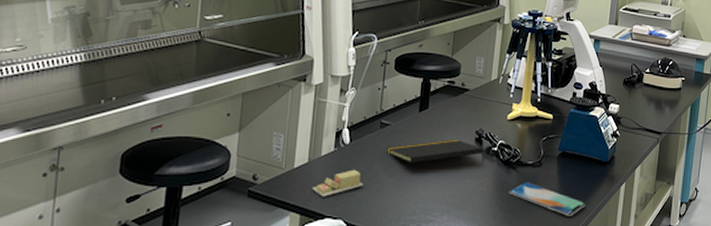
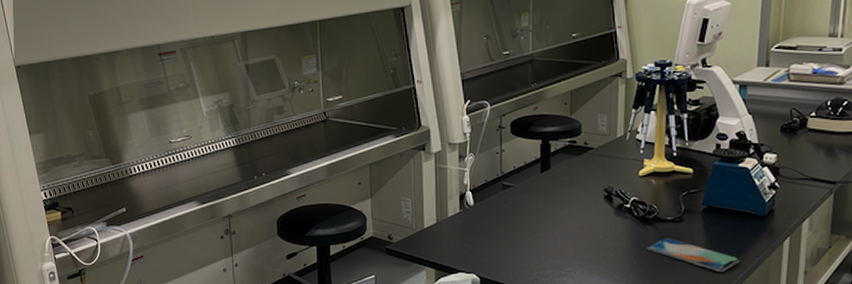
sticky notes: present [311,169,364,197] -> none [443,228,492,254]
notepad: present [387,139,484,164] -> none [511,197,616,222]

